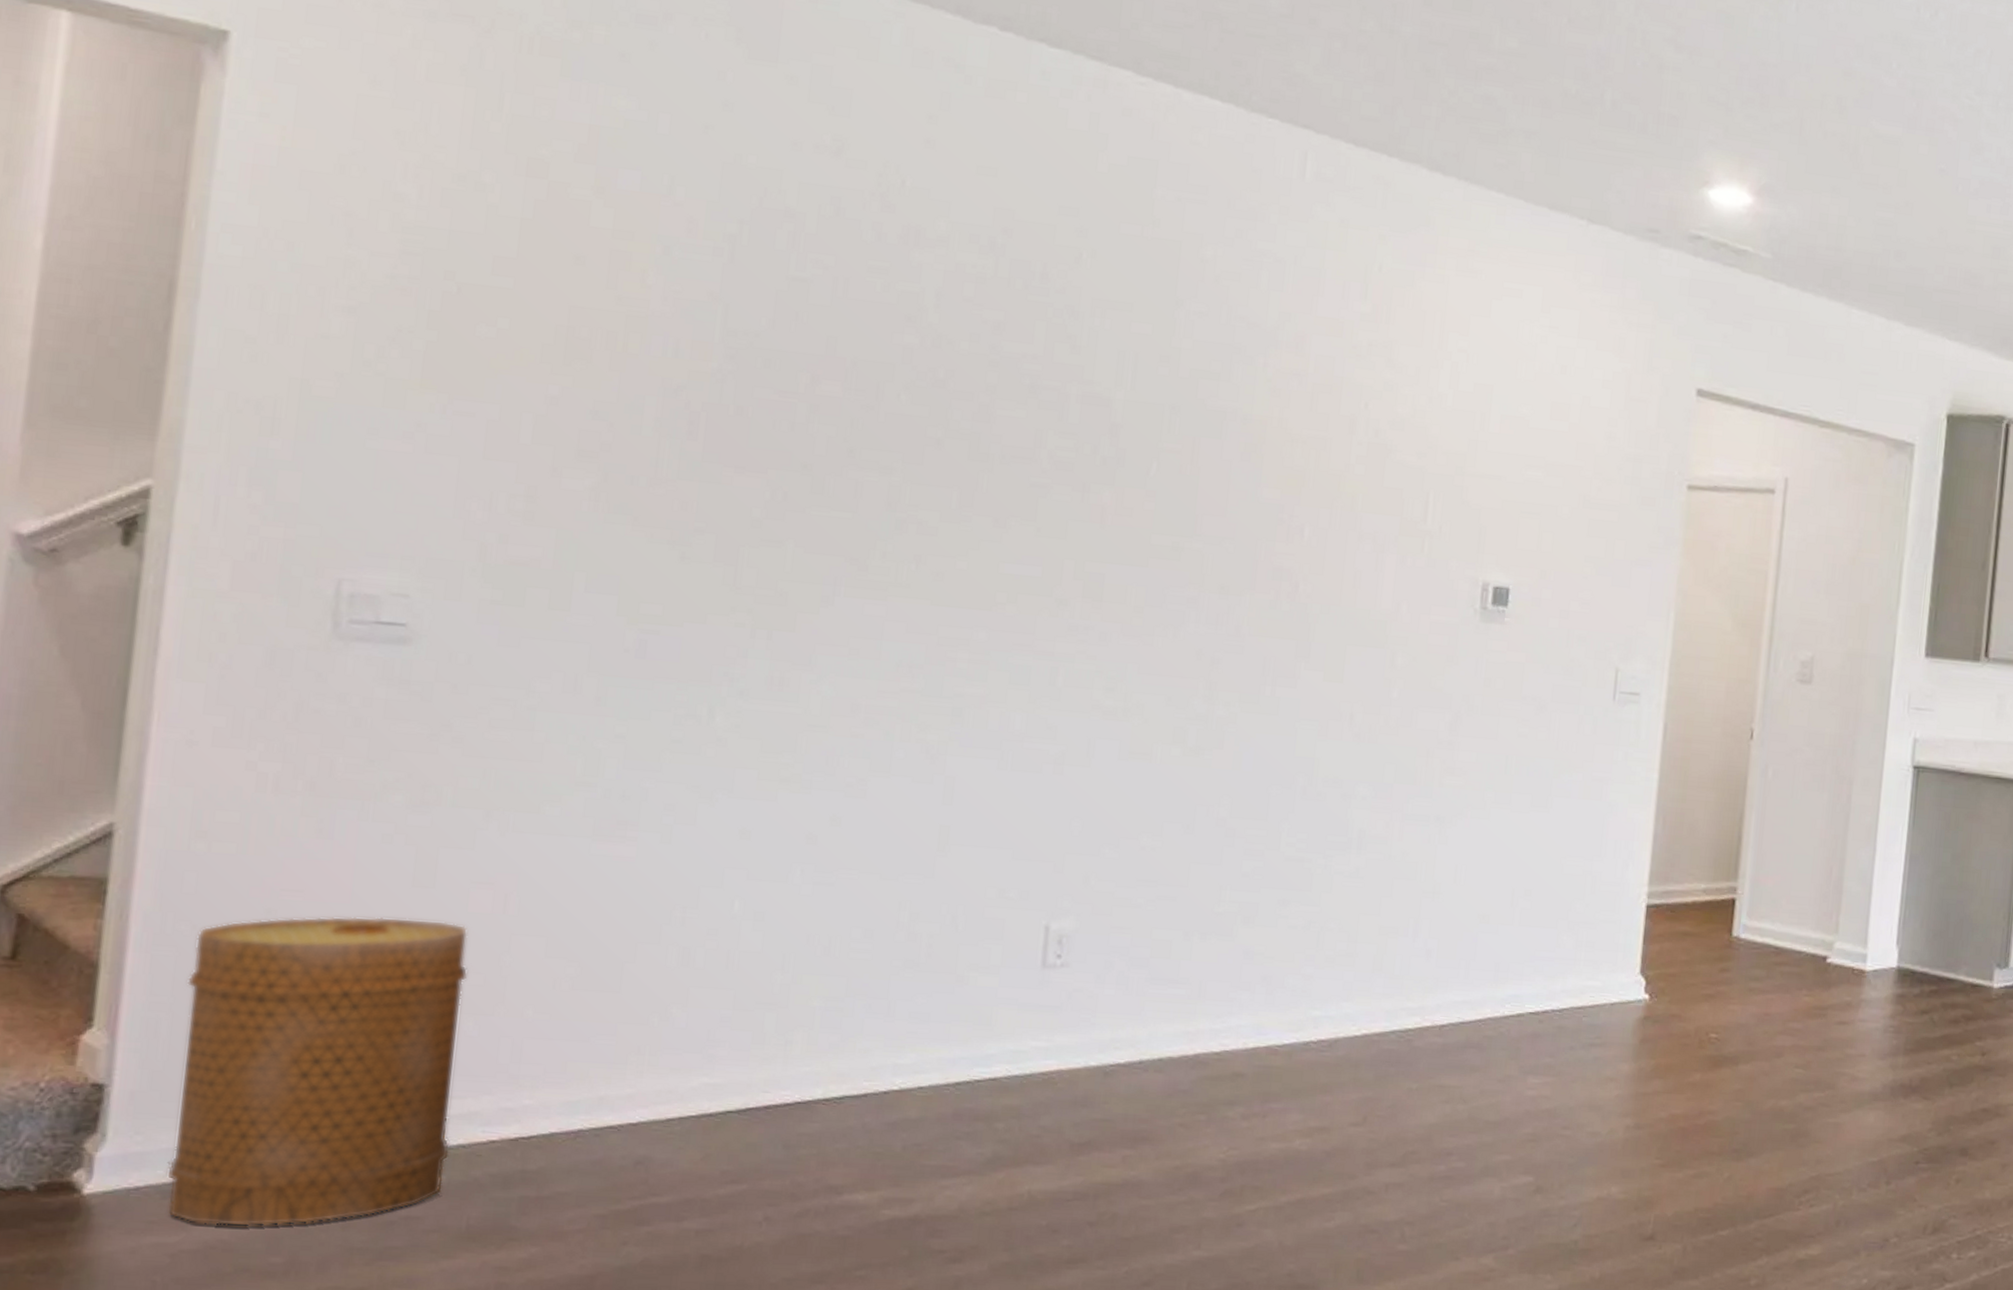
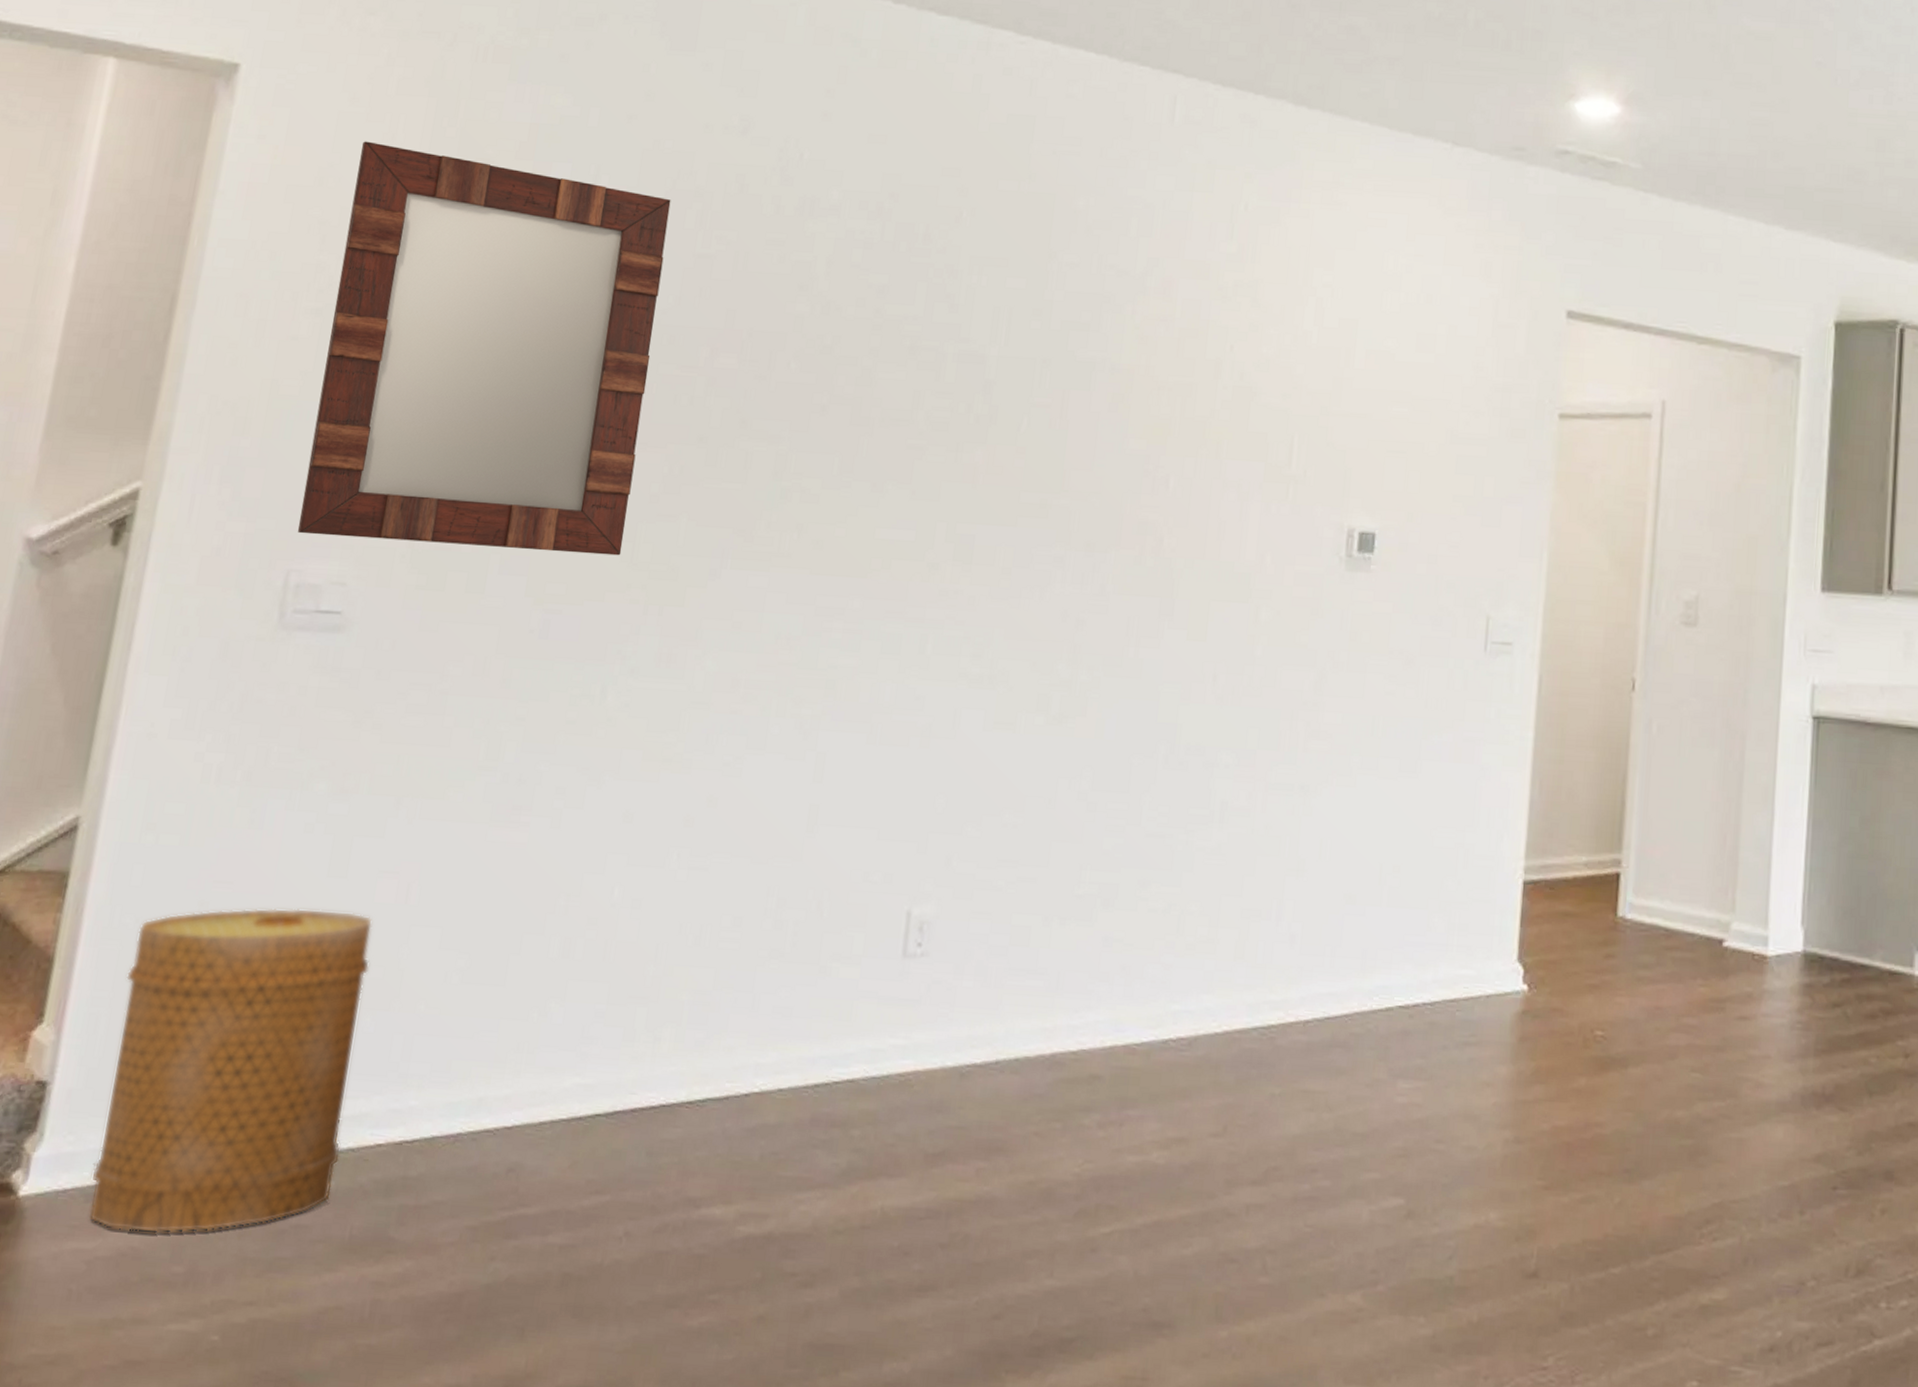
home mirror: none [346,129,758,579] -> present [297,141,671,556]

